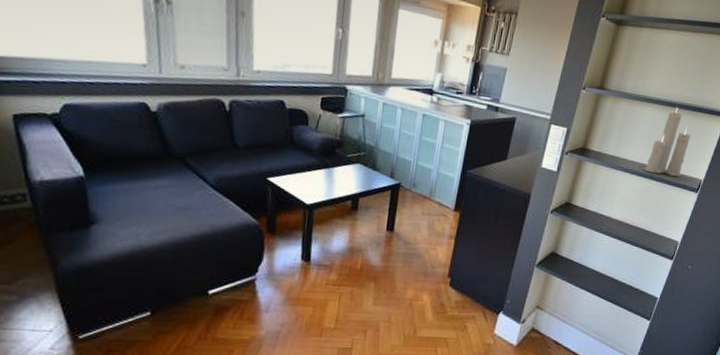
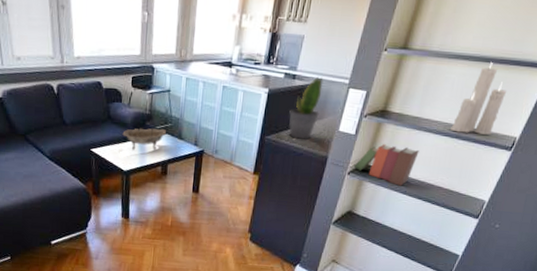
decorative bowl: none [307,155,359,182] -> present [122,128,166,151]
potted plant: none [491,110,526,176] -> present [288,76,324,141]
books: none [556,181,617,226] -> present [353,143,419,186]

